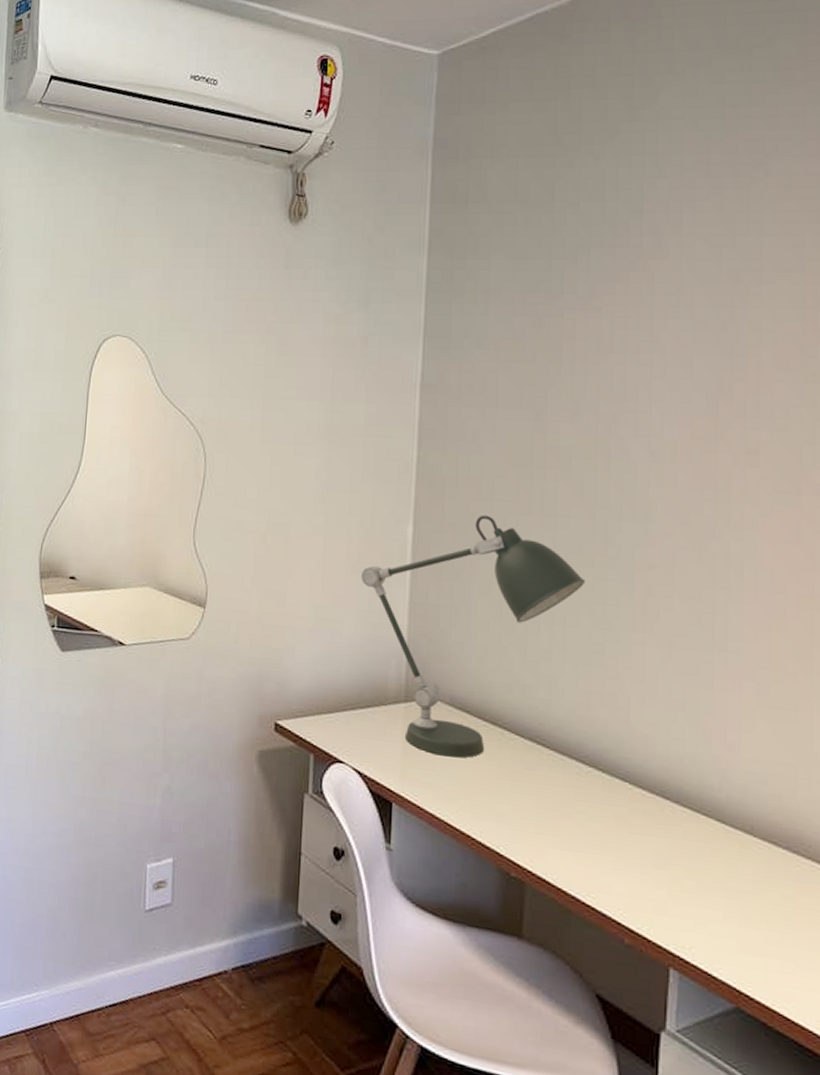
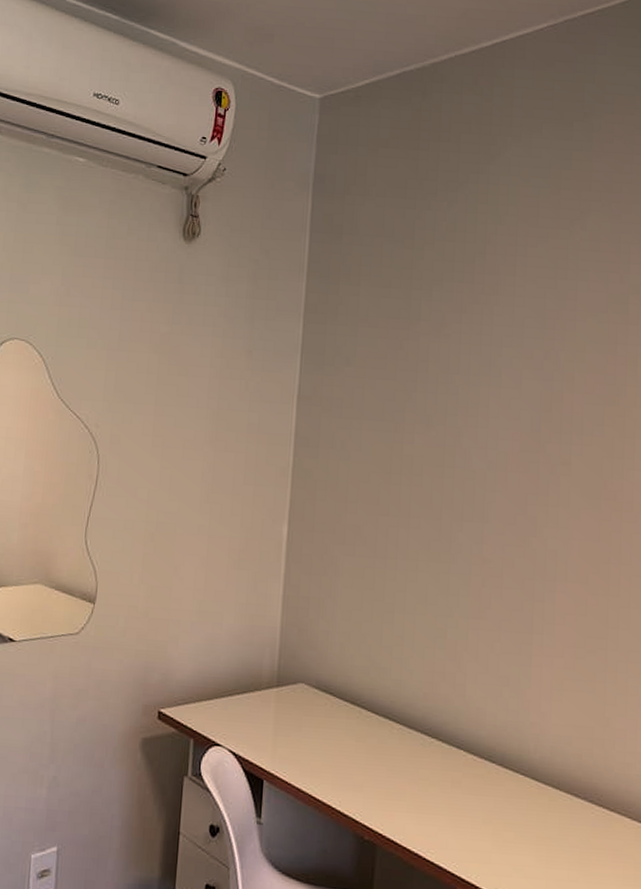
desk lamp: present [361,514,586,758] -> none [241,515,433,736]

